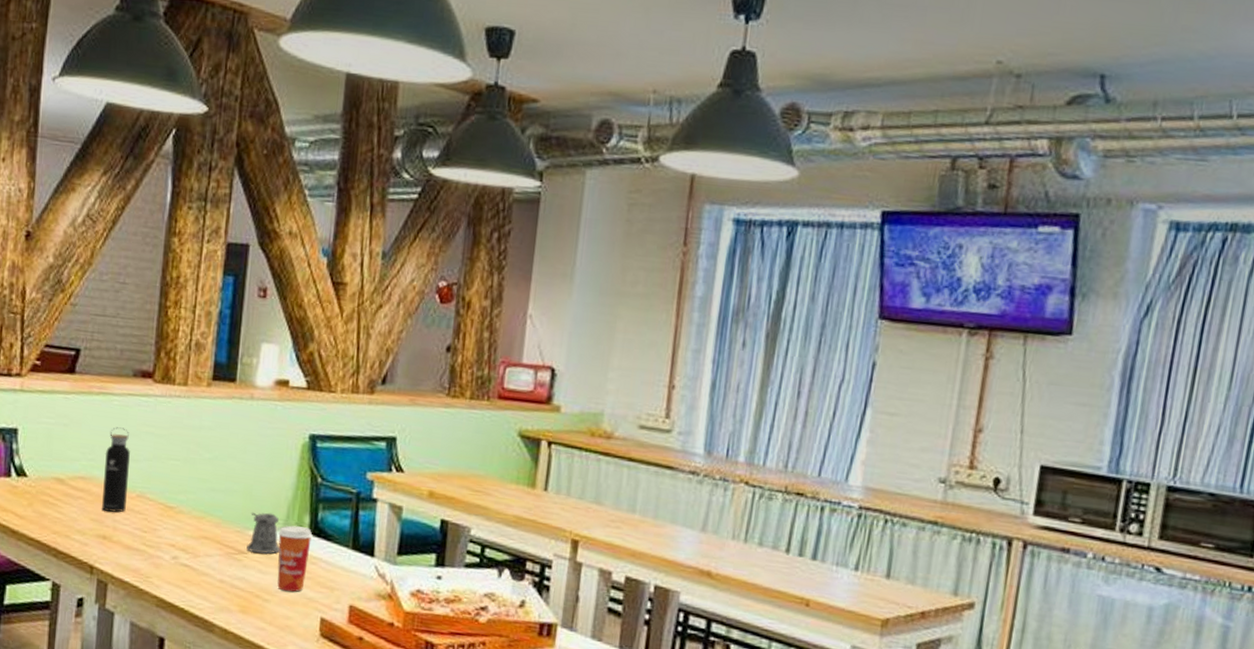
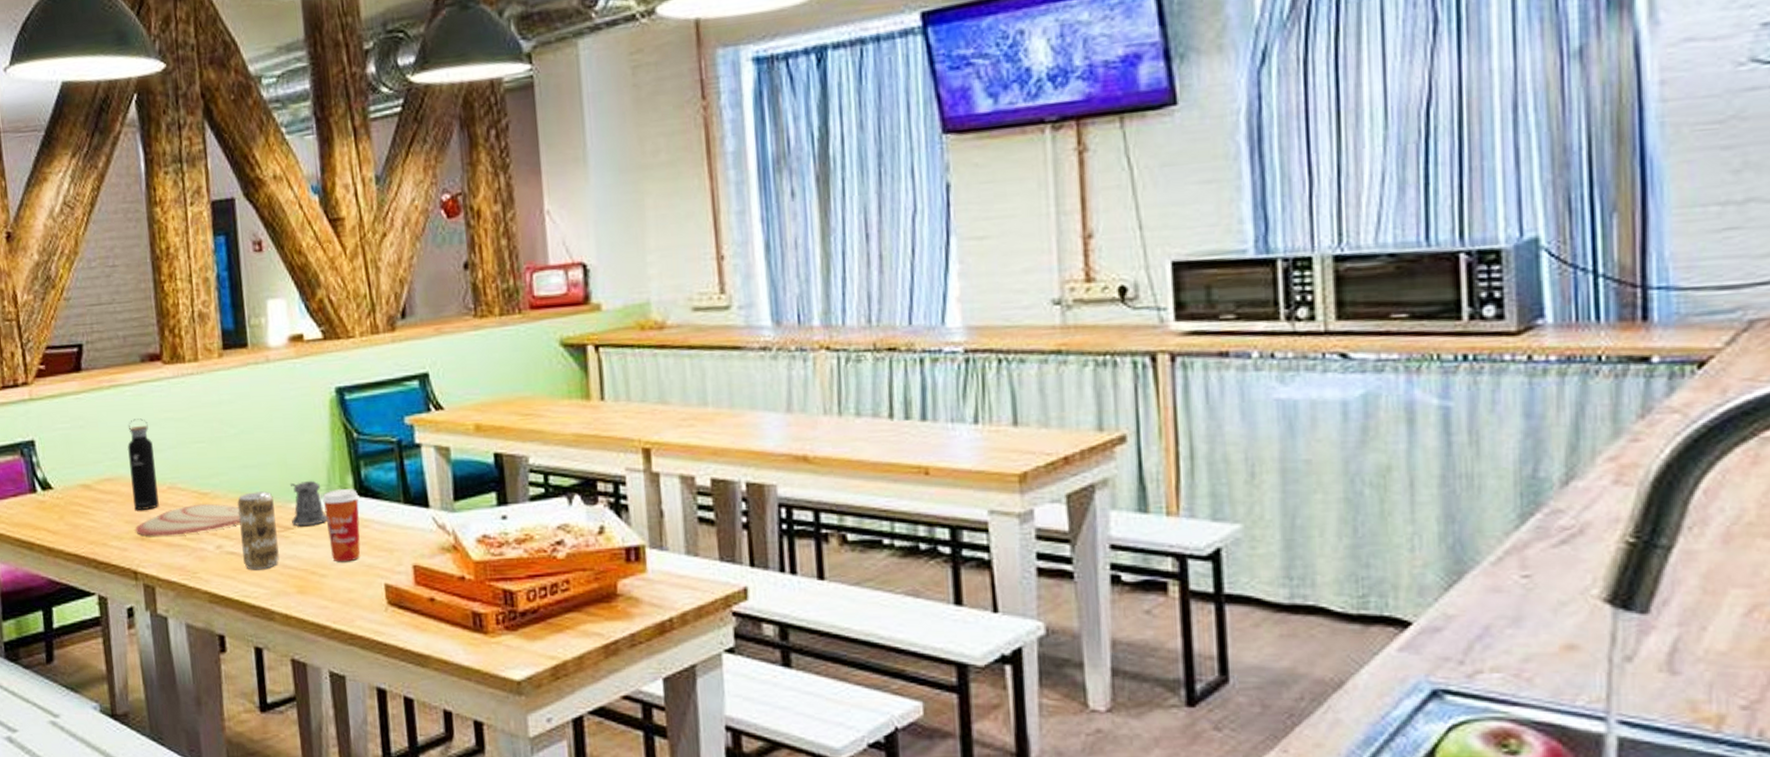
plate: none [99,515,201,542] -> present [135,503,241,536]
beverage can: none [195,514,234,585] -> present [237,491,279,570]

